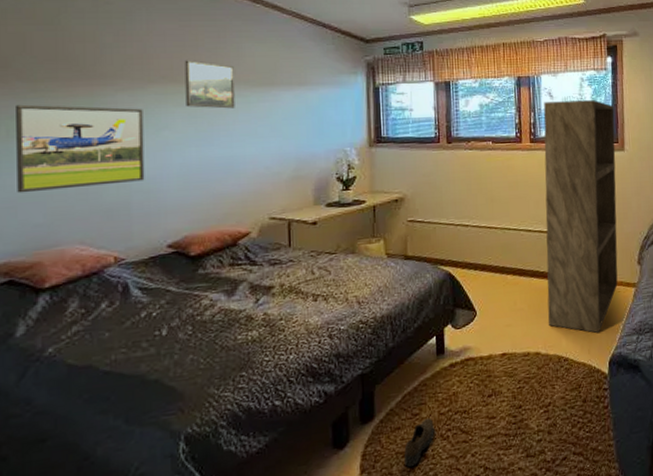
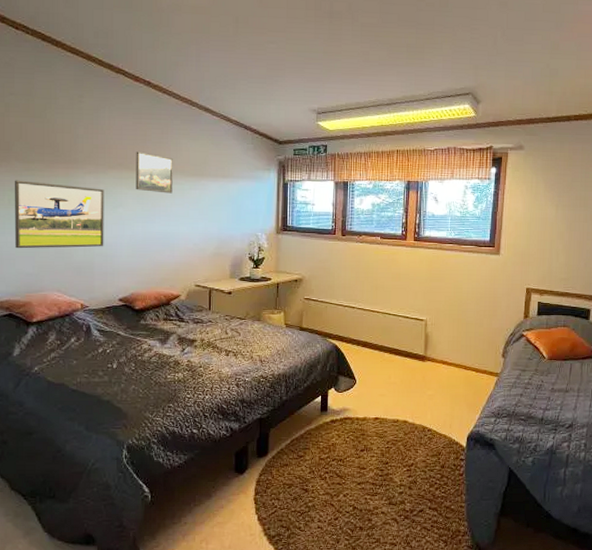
shoe: present [404,418,435,468] -> none [290,460,315,497]
bookshelf: present [543,100,618,333] -> none [416,205,494,412]

